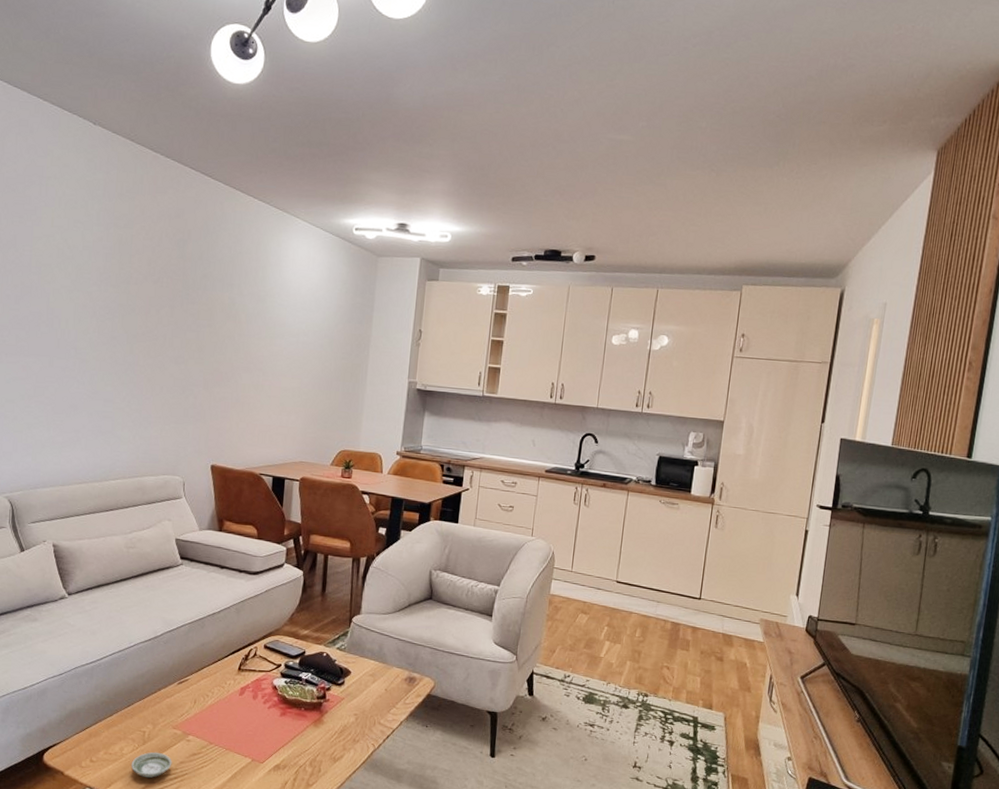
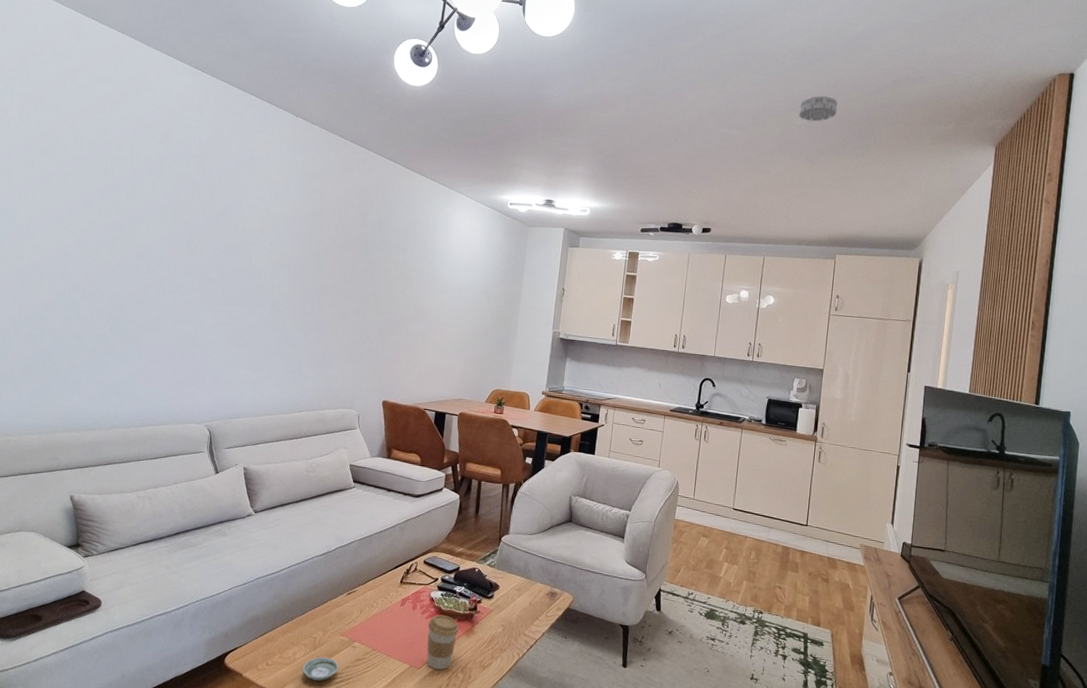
coffee cup: none [270,704,306,763] -> present [427,615,459,670]
smoke detector: none [703,90,751,123] -> present [799,95,838,122]

